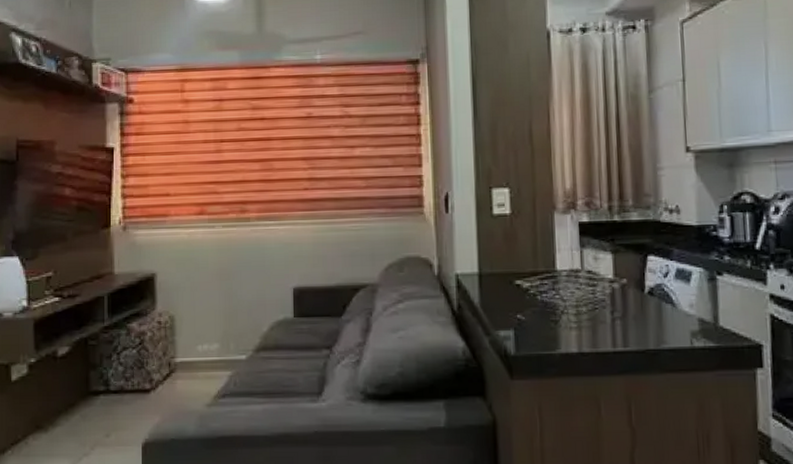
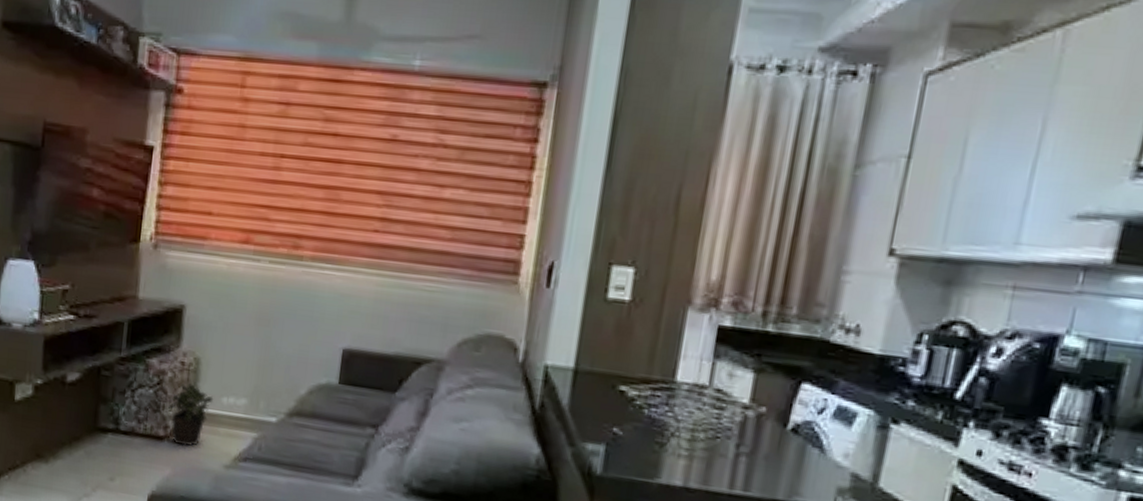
potted plant: none [151,336,190,394] -> present [168,382,214,447]

